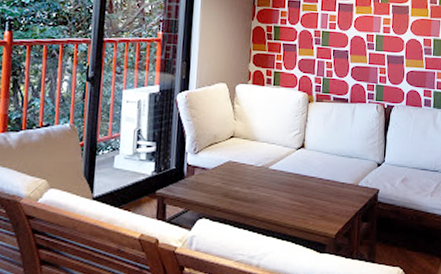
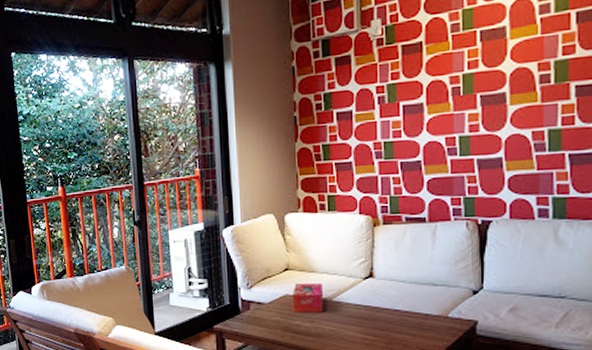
tissue box: none [234,150,262,180] -> present [293,283,323,313]

